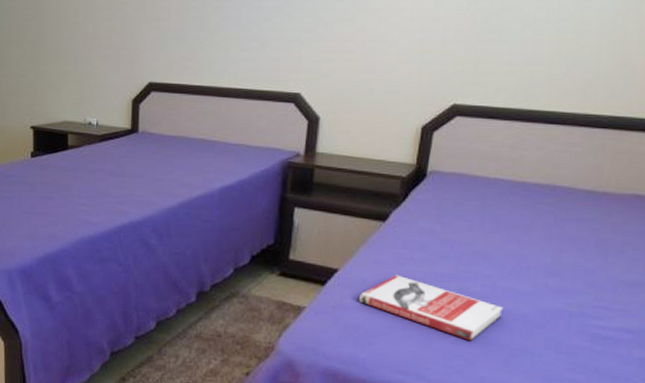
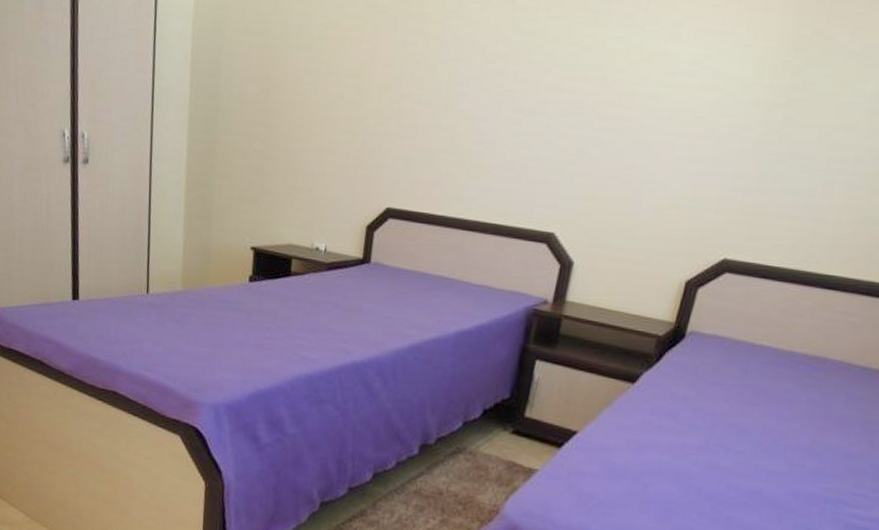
book: present [359,274,503,341] -> none [597,442,753,521]

